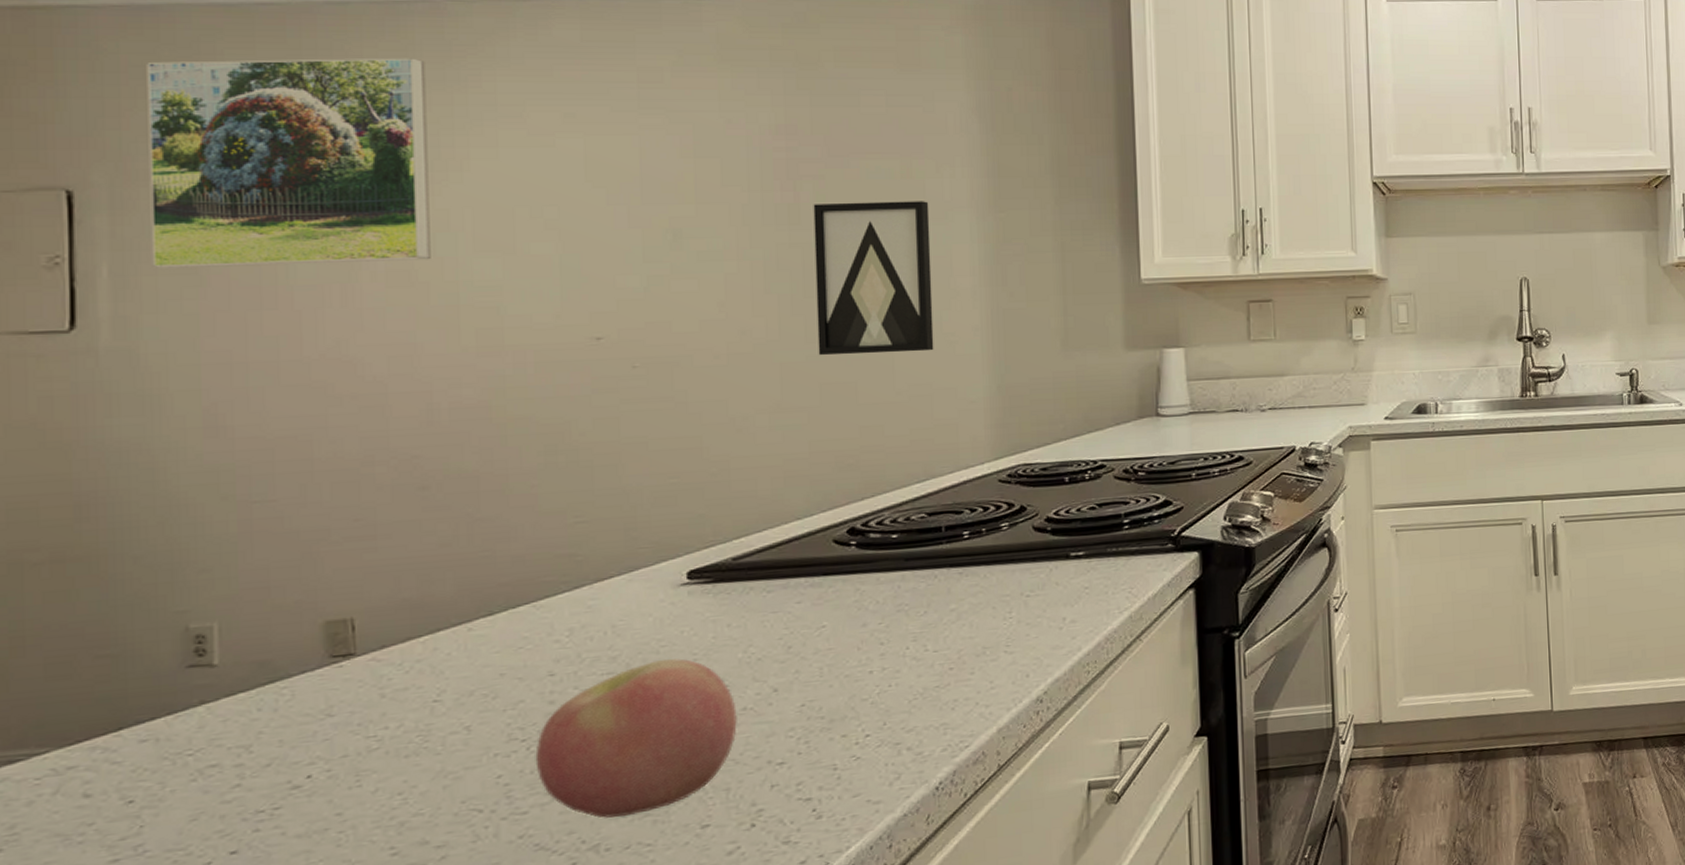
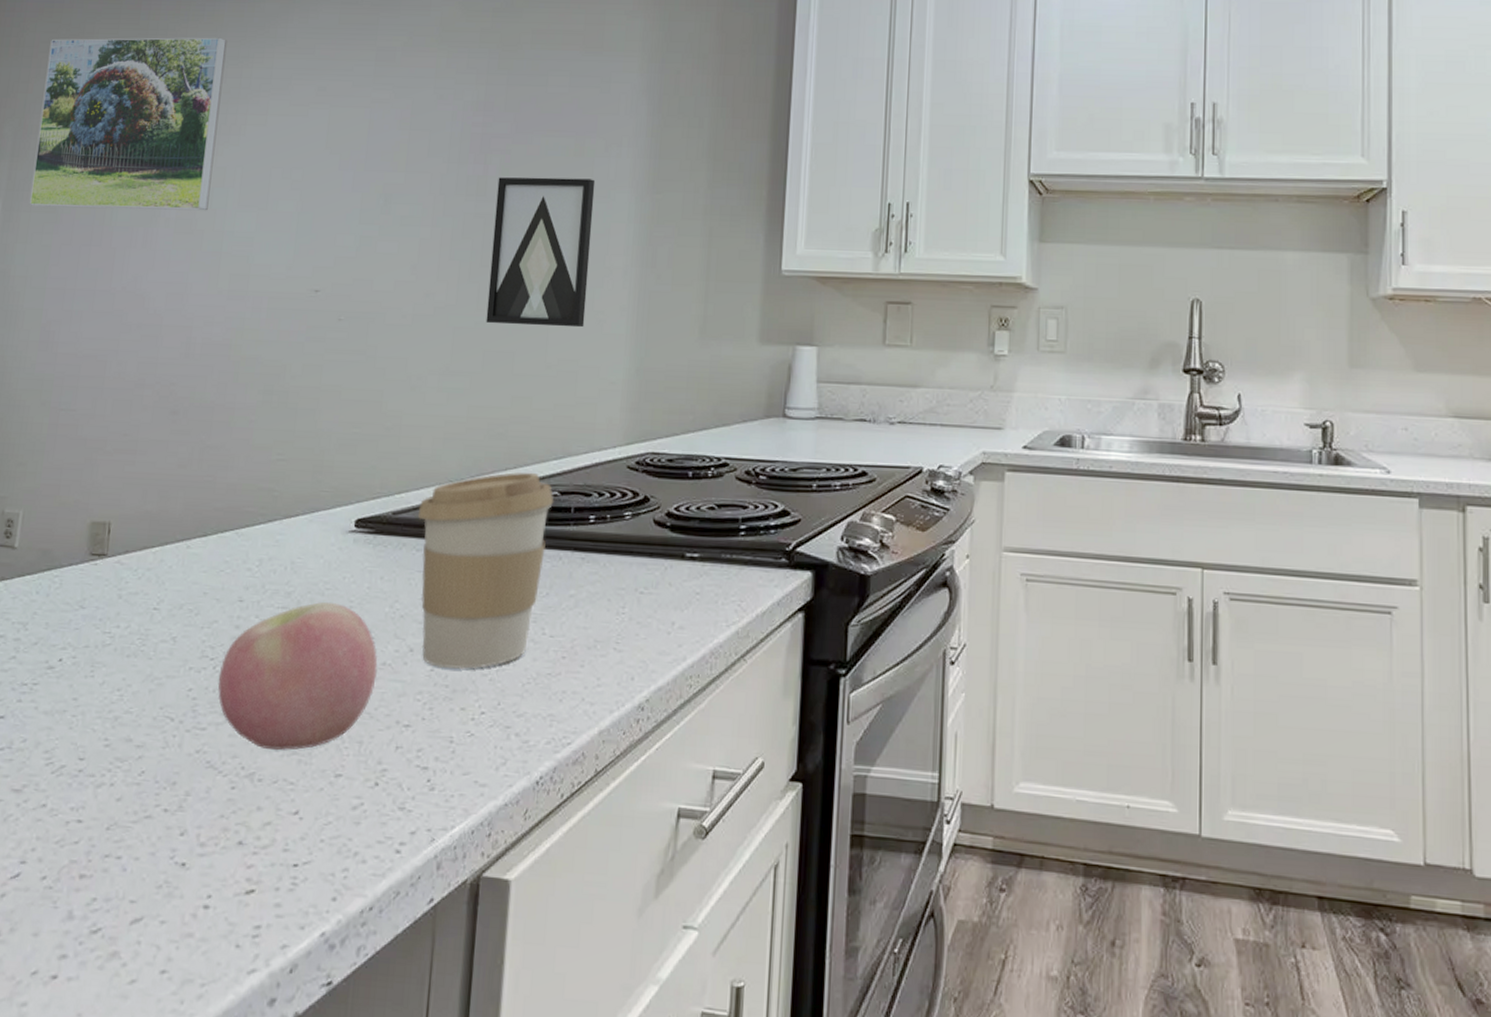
coffee cup: none [763,498,922,702] -> present [417,472,554,669]

